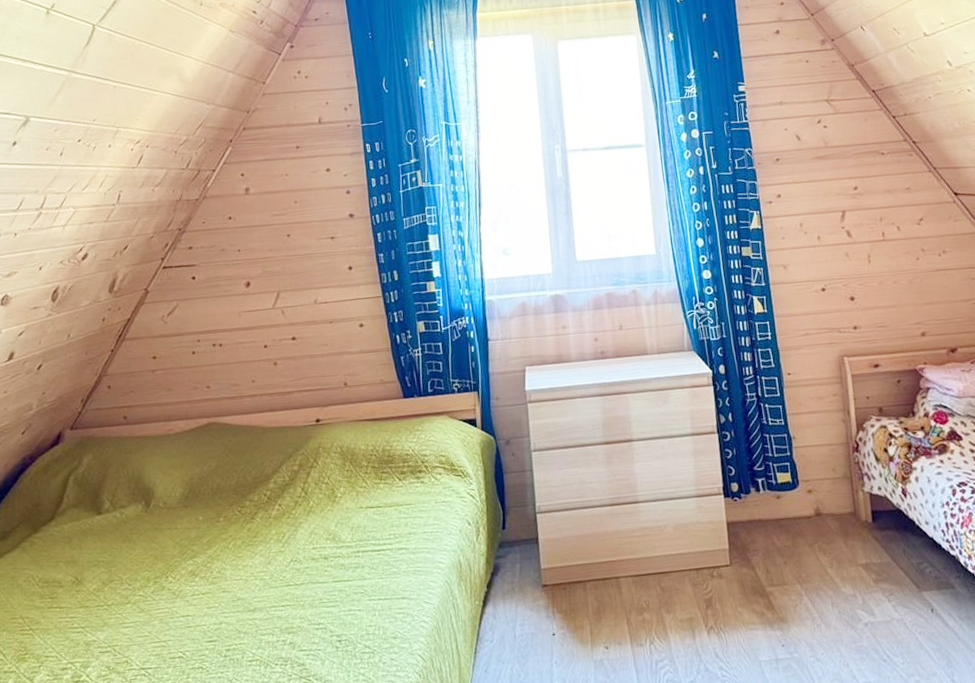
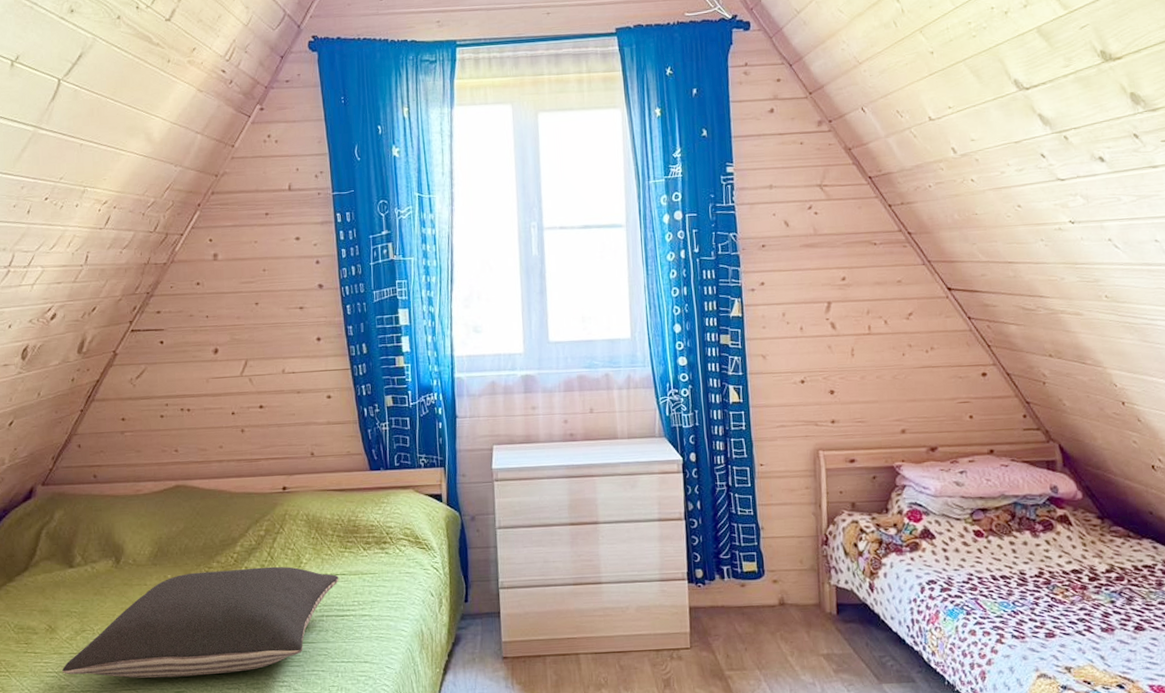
pillow: none [89,501,375,630] -> present [62,566,339,678]

